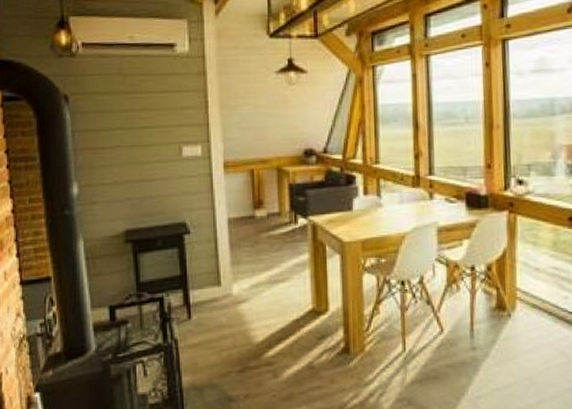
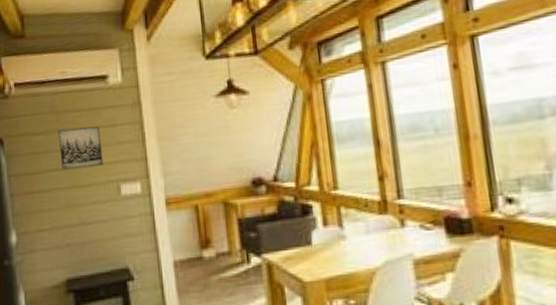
wall art: none [124,90,167,130] -> present [58,126,103,170]

